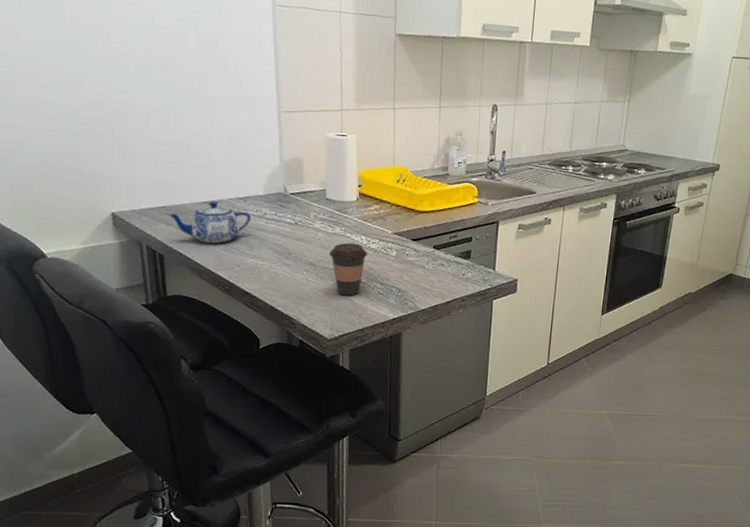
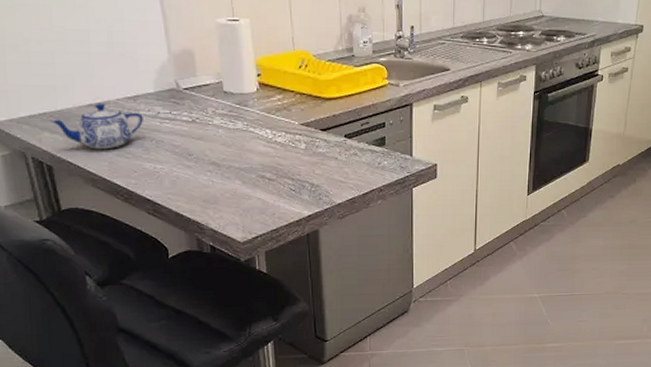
coffee cup: present [328,242,367,296] -> none [232,138,274,195]

